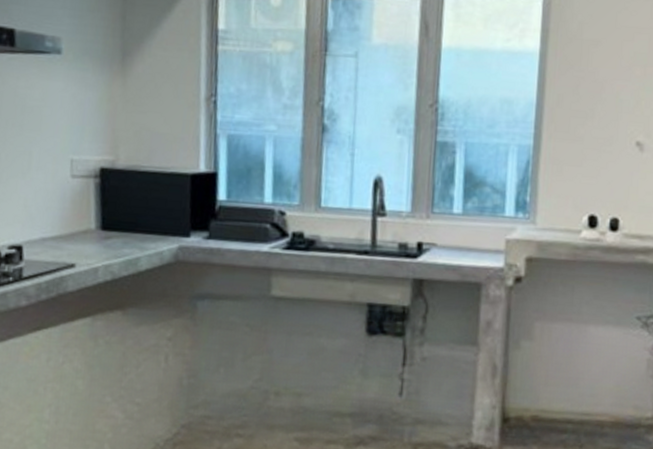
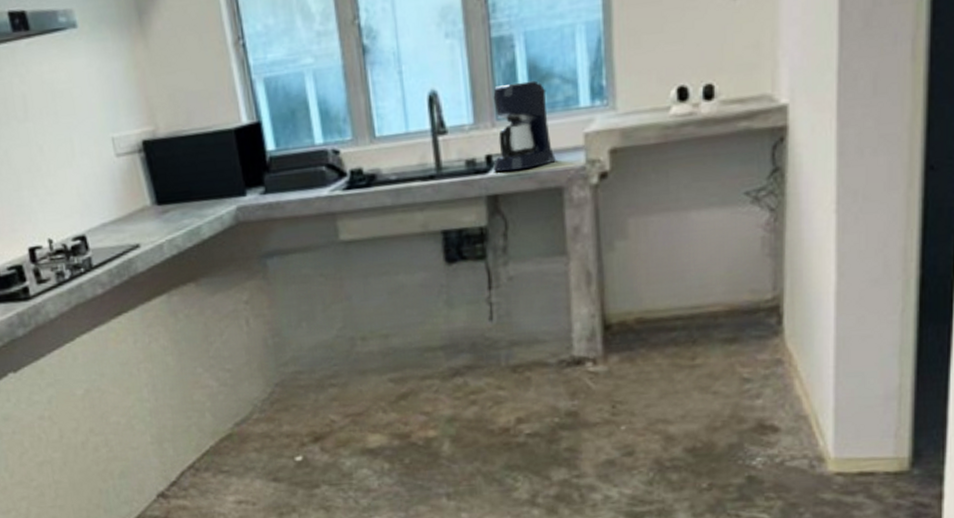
coffee maker: none [421,183,479,262] -> present [492,80,556,172]

